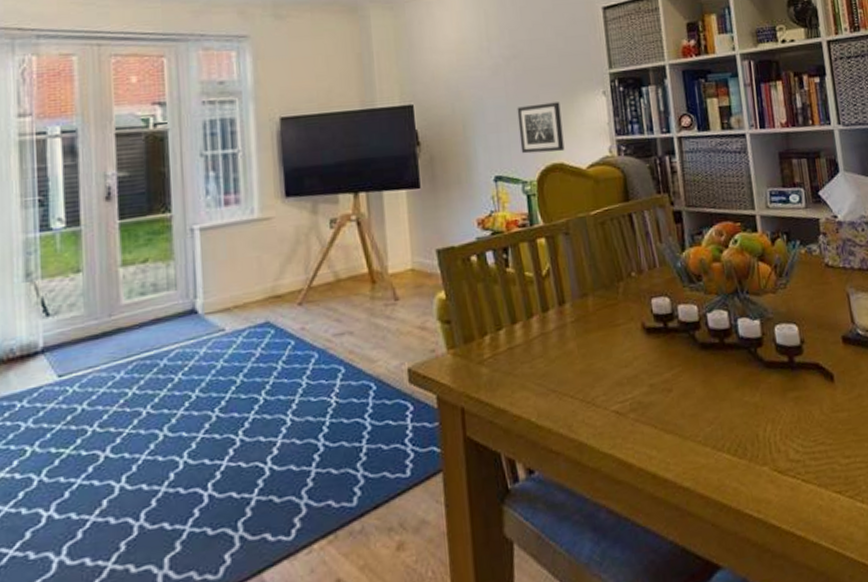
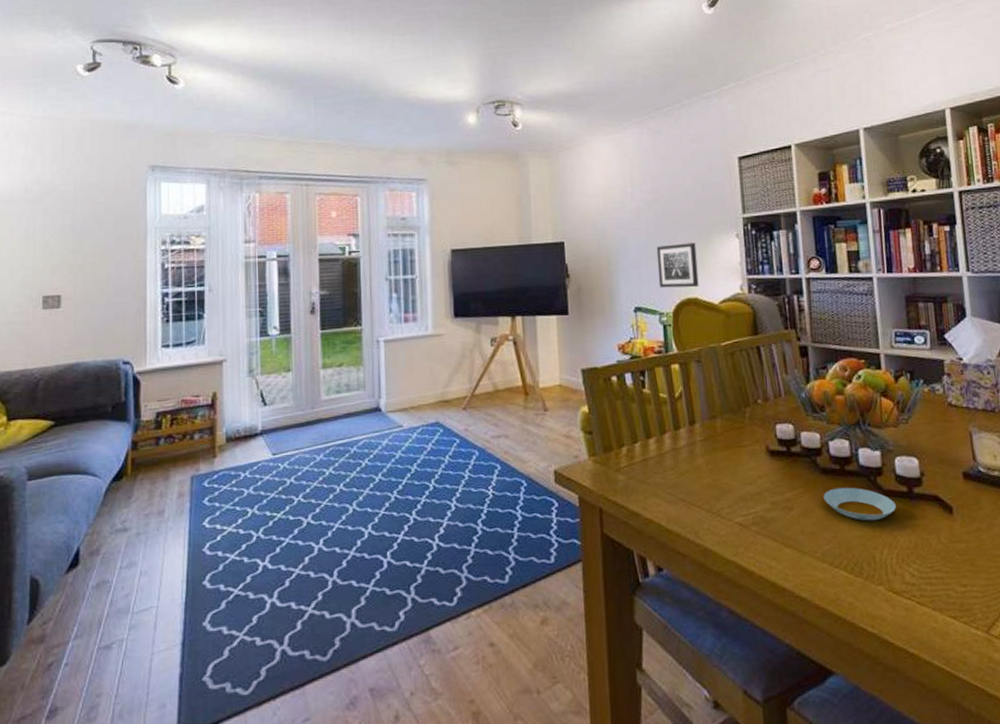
saucer: none [703,361,778,397] -> present [823,487,896,521]

